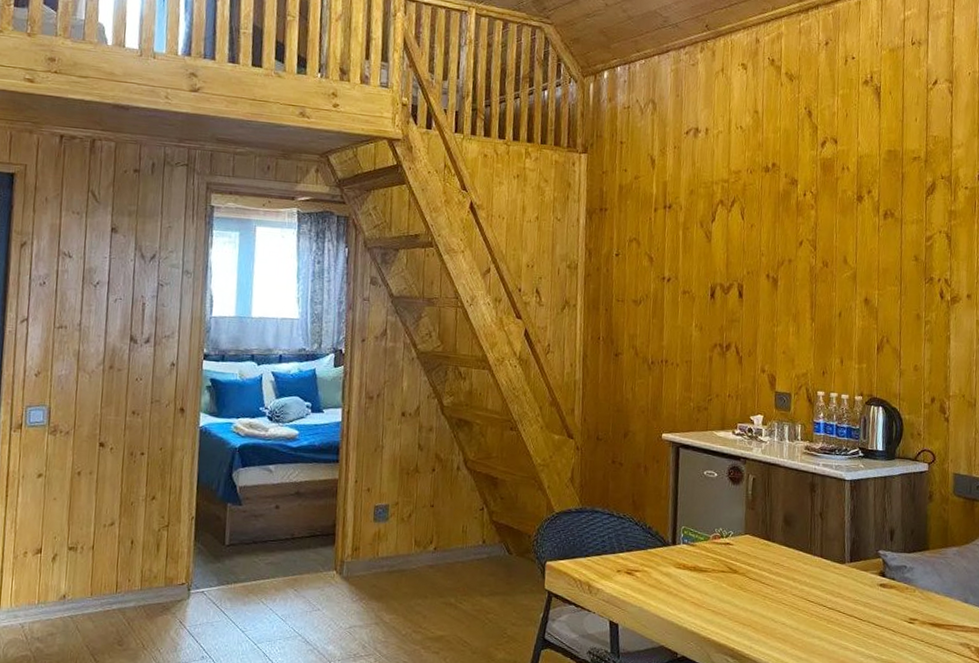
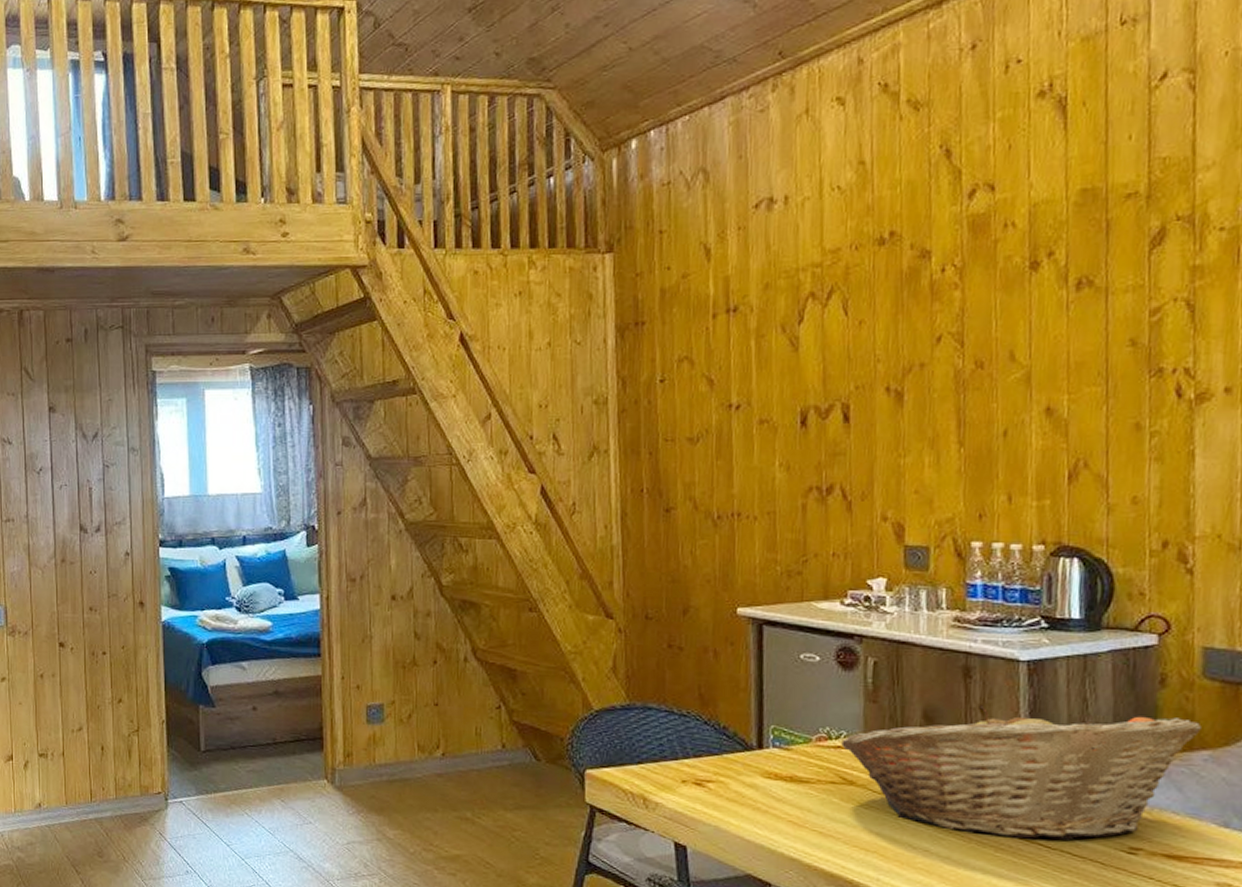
fruit basket: none [729,512,953,614] -> present [841,705,1202,840]

